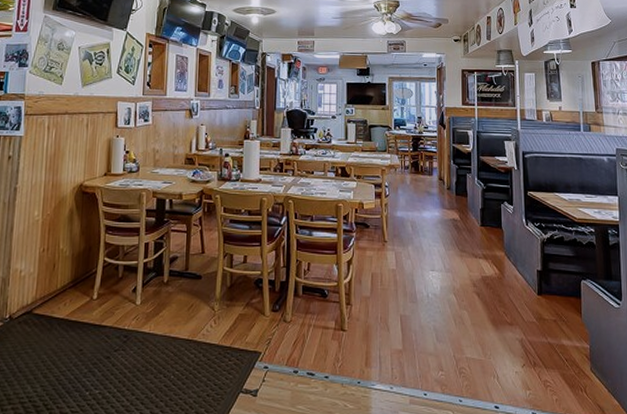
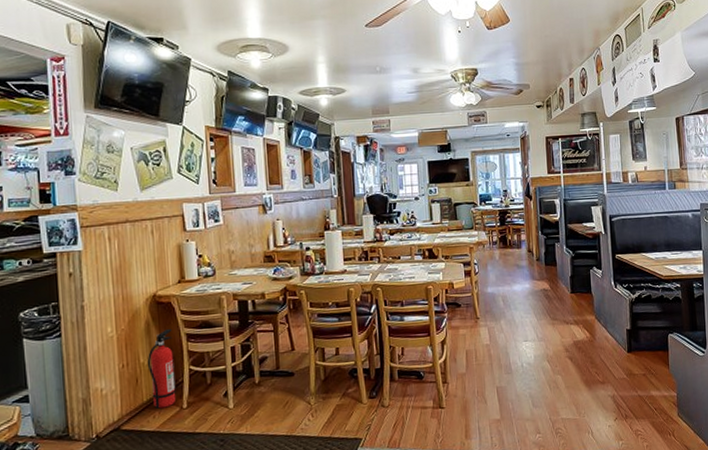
fire extinguisher: none [65,218,93,297] -> present [147,328,176,409]

